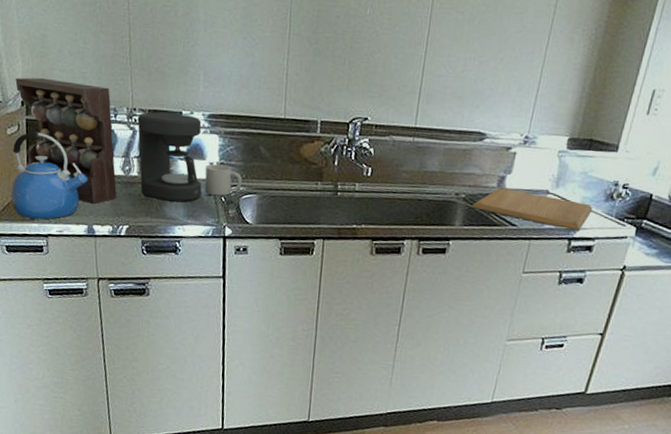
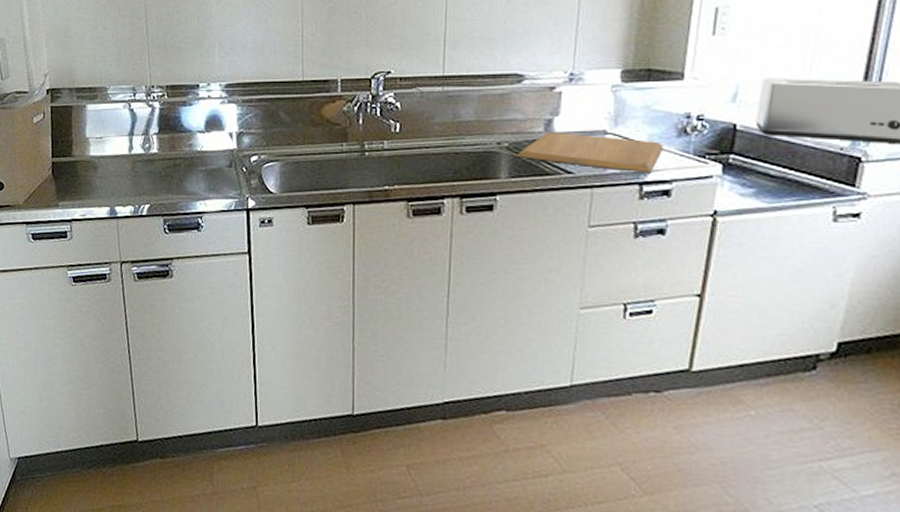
kettle: present [11,131,88,220] -> none [36,117,110,204]
spice rack: present [15,77,117,204] -> none [41,65,138,184]
coffee maker: present [137,112,202,203] -> none [155,86,222,176]
mug: present [204,164,243,196] -> none [224,134,264,167]

